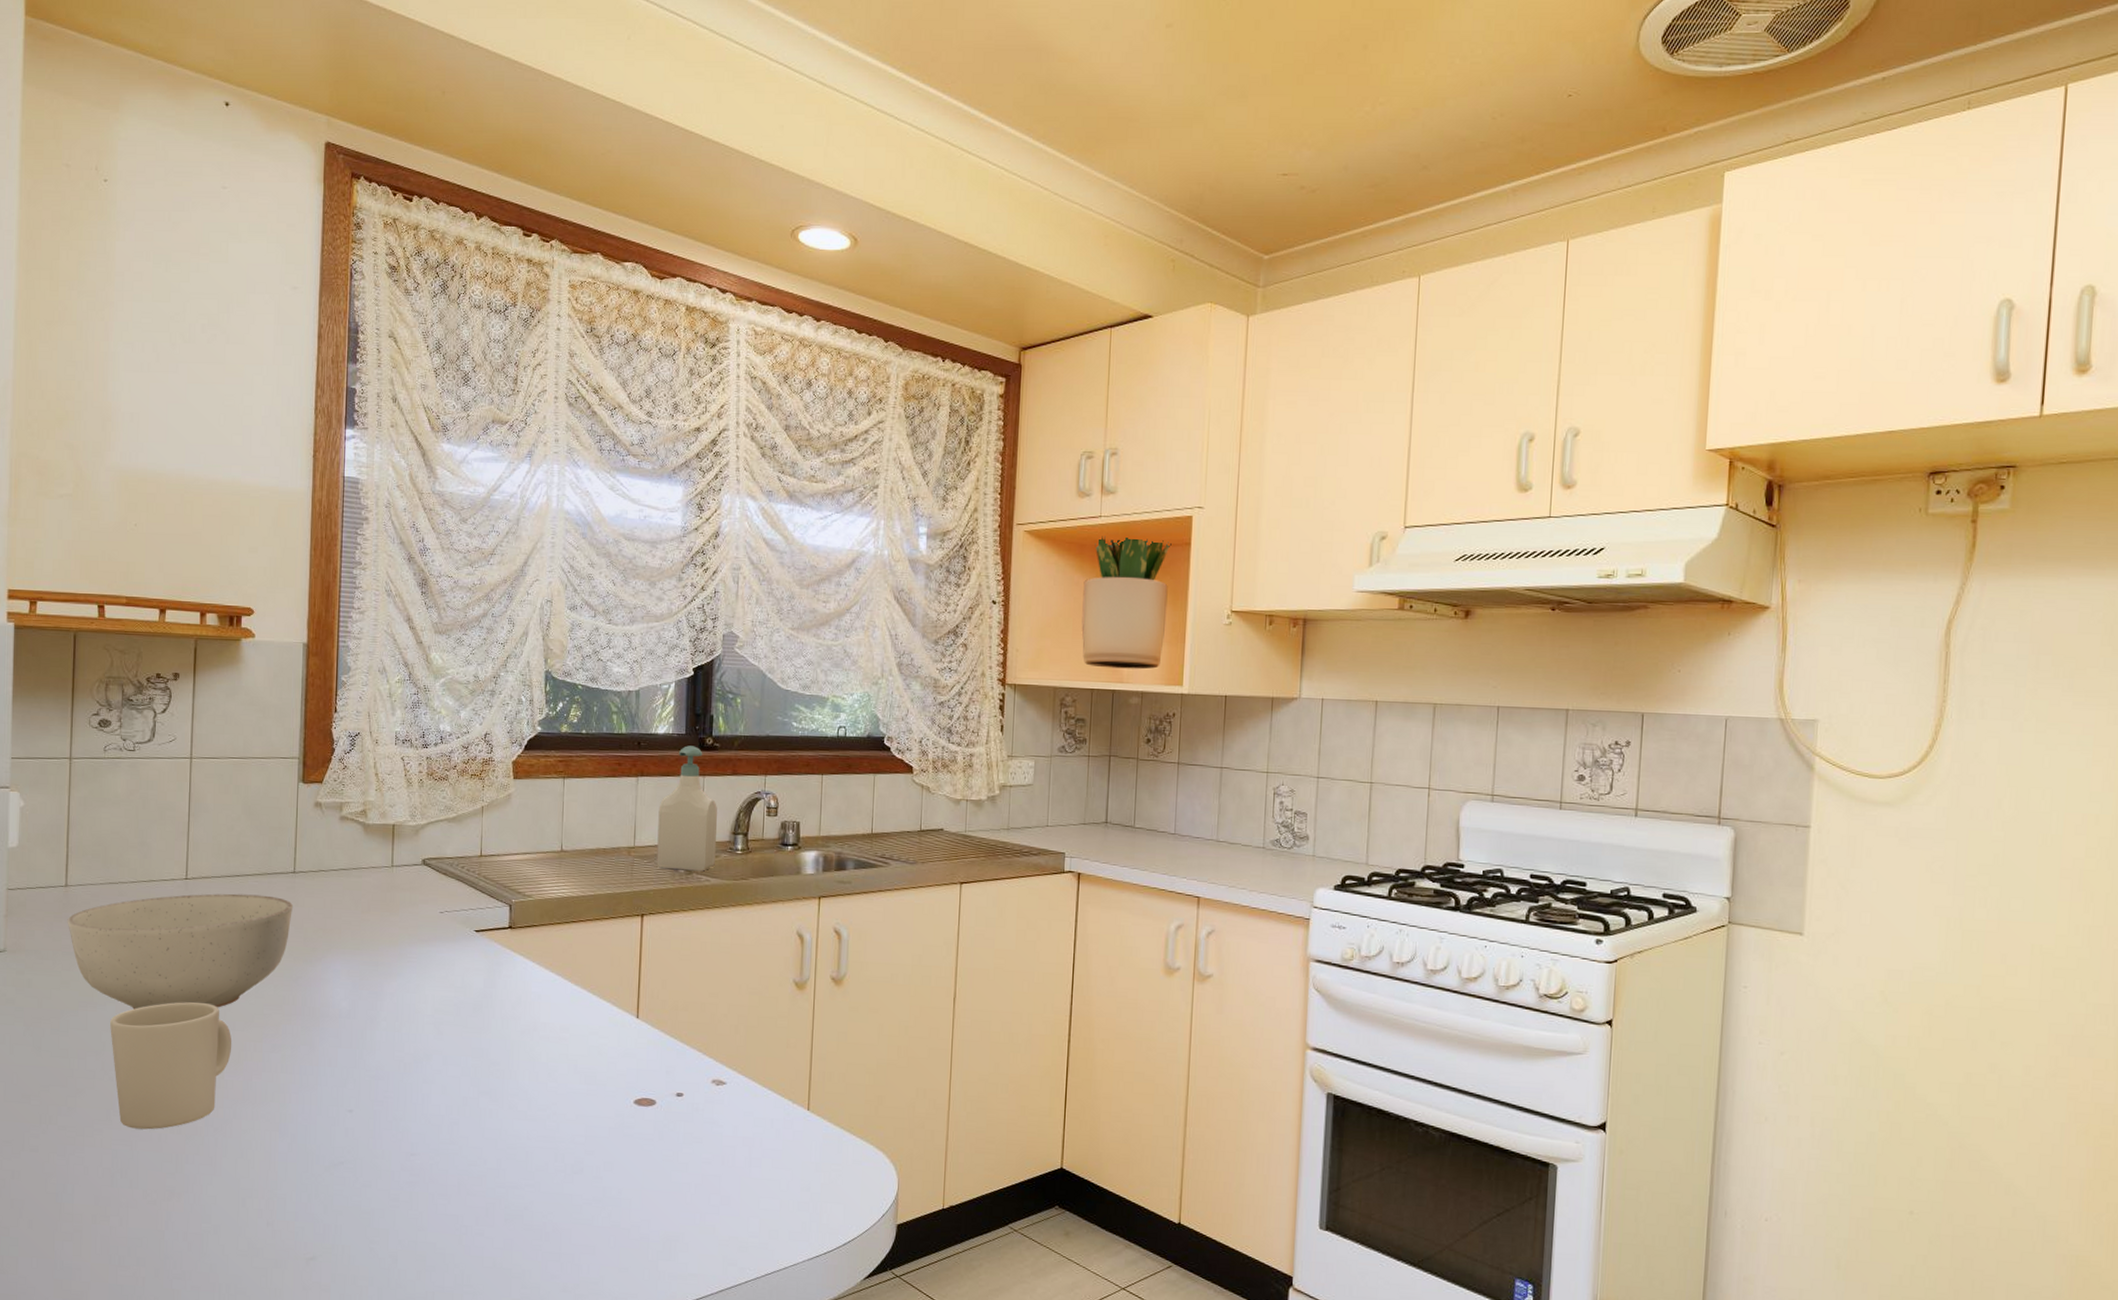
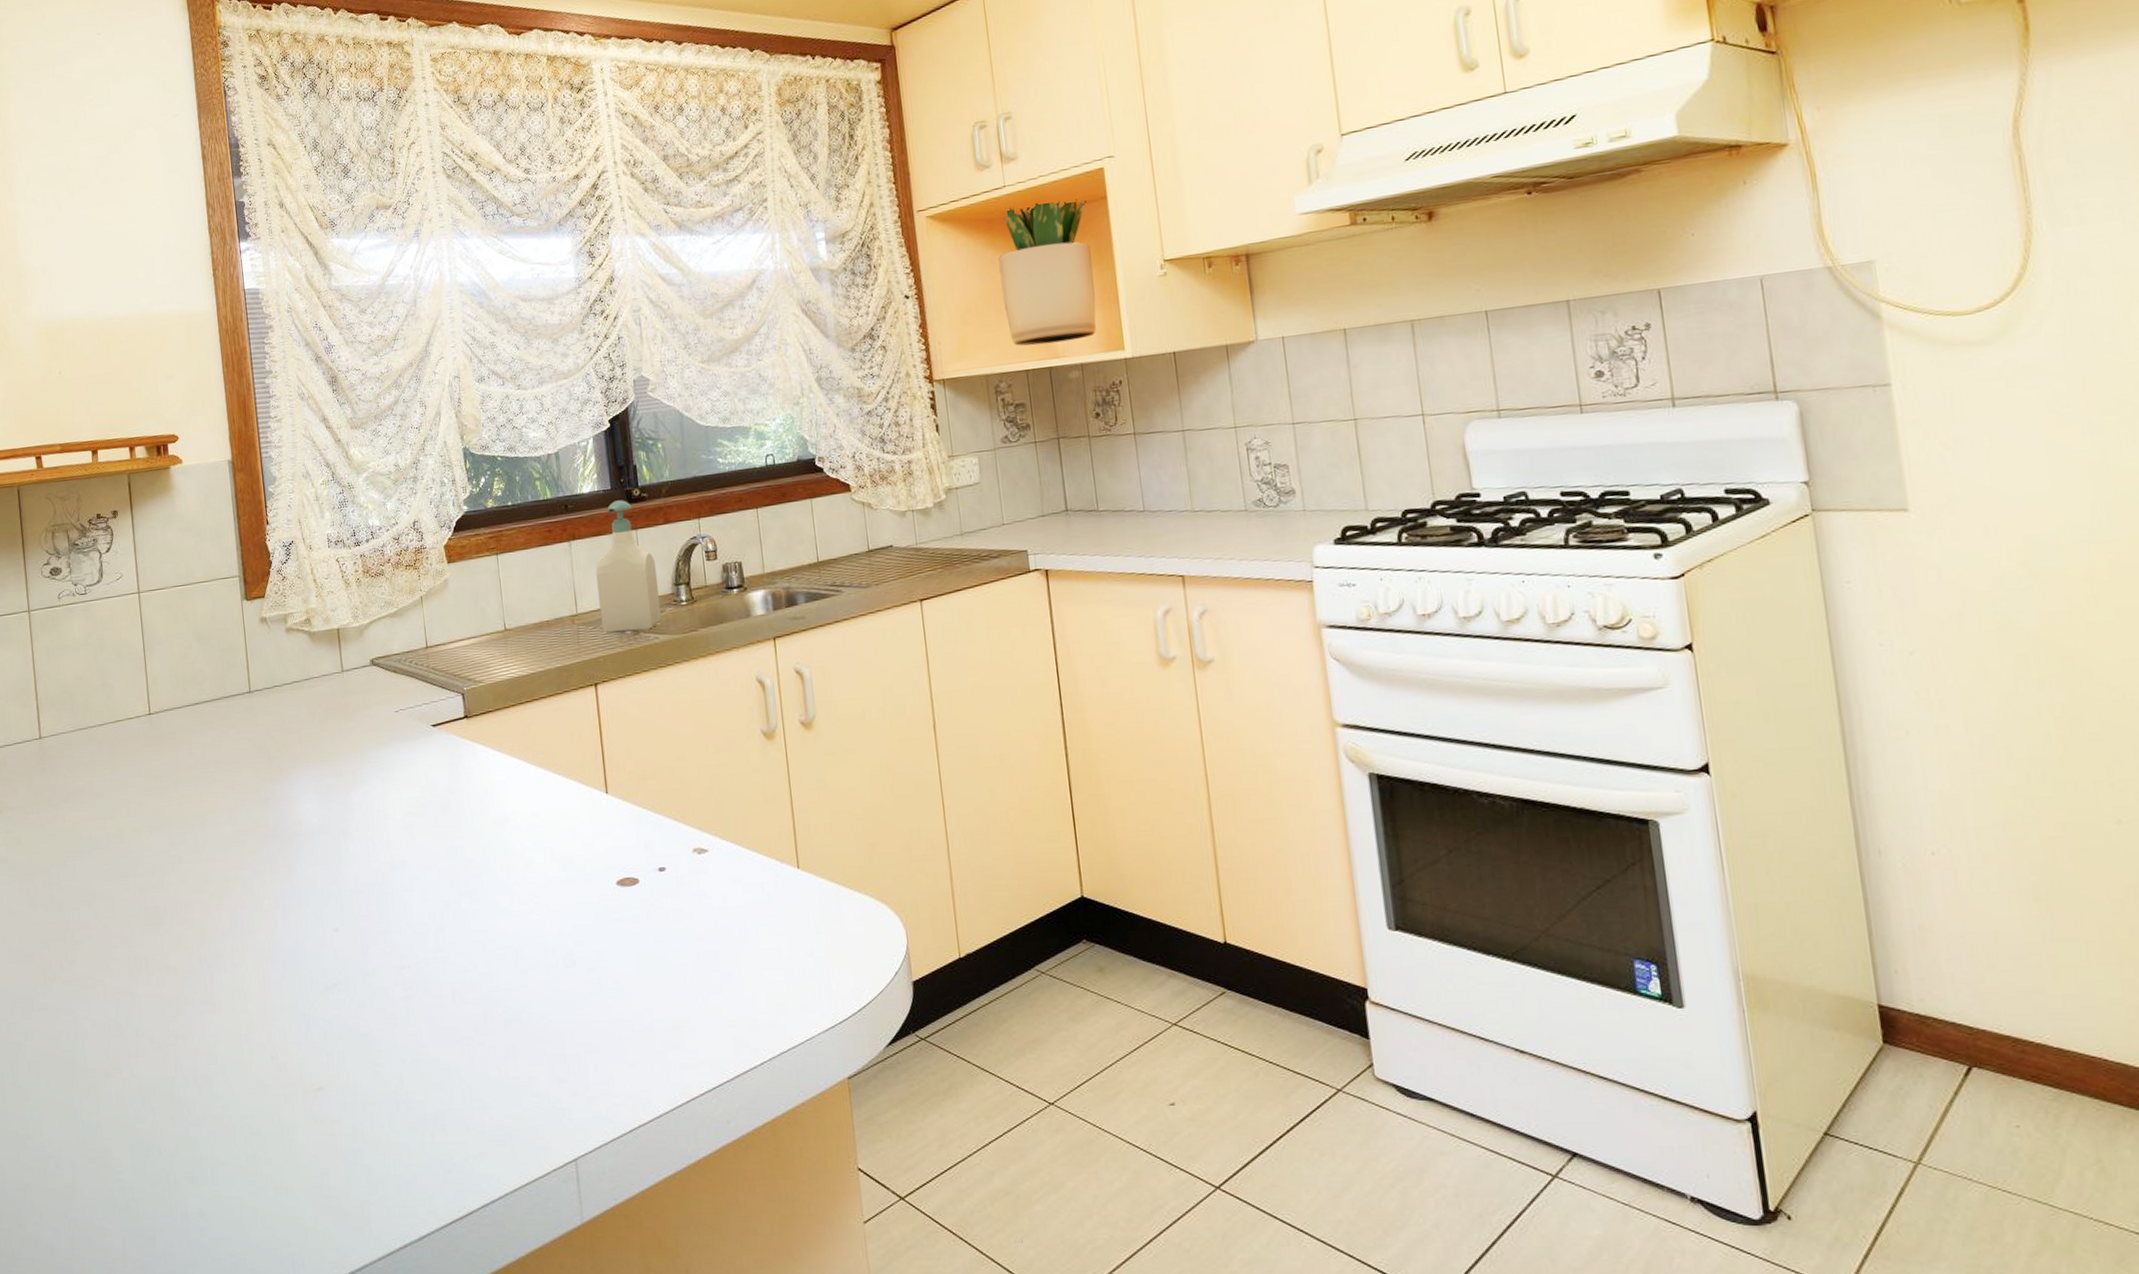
bowl: present [67,893,294,1010] -> none [45,719,254,853]
mug: present [110,1002,232,1130] -> none [97,837,215,975]

